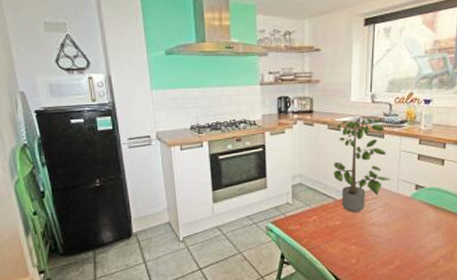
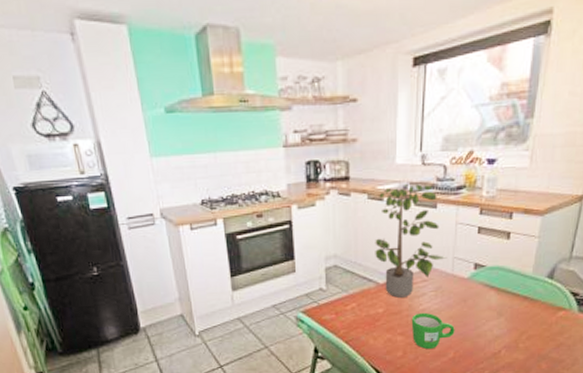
mug: none [363,225,400,258] -> present [411,312,455,350]

